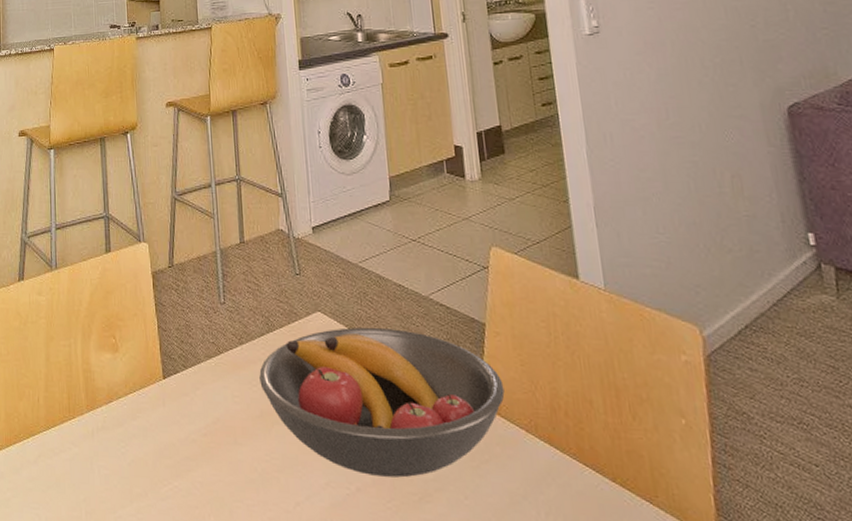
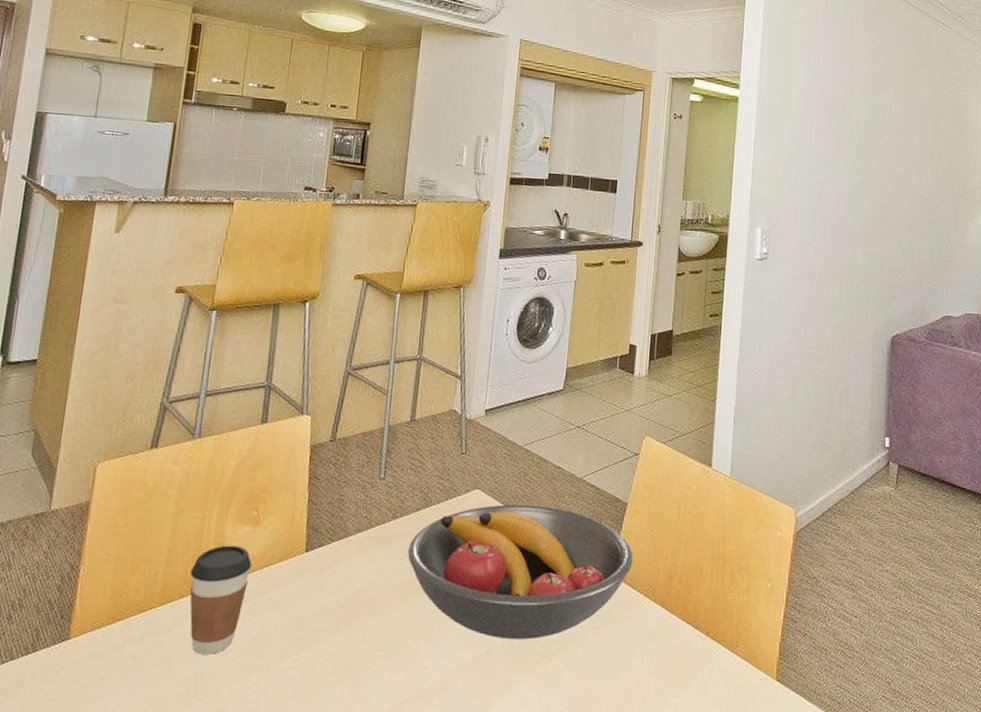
coffee cup: none [66,372,118,480] -> present [190,545,253,654]

